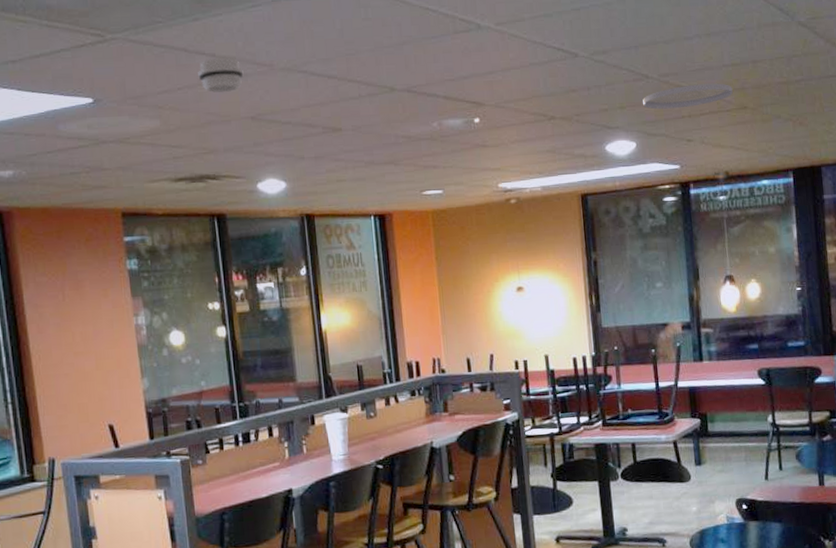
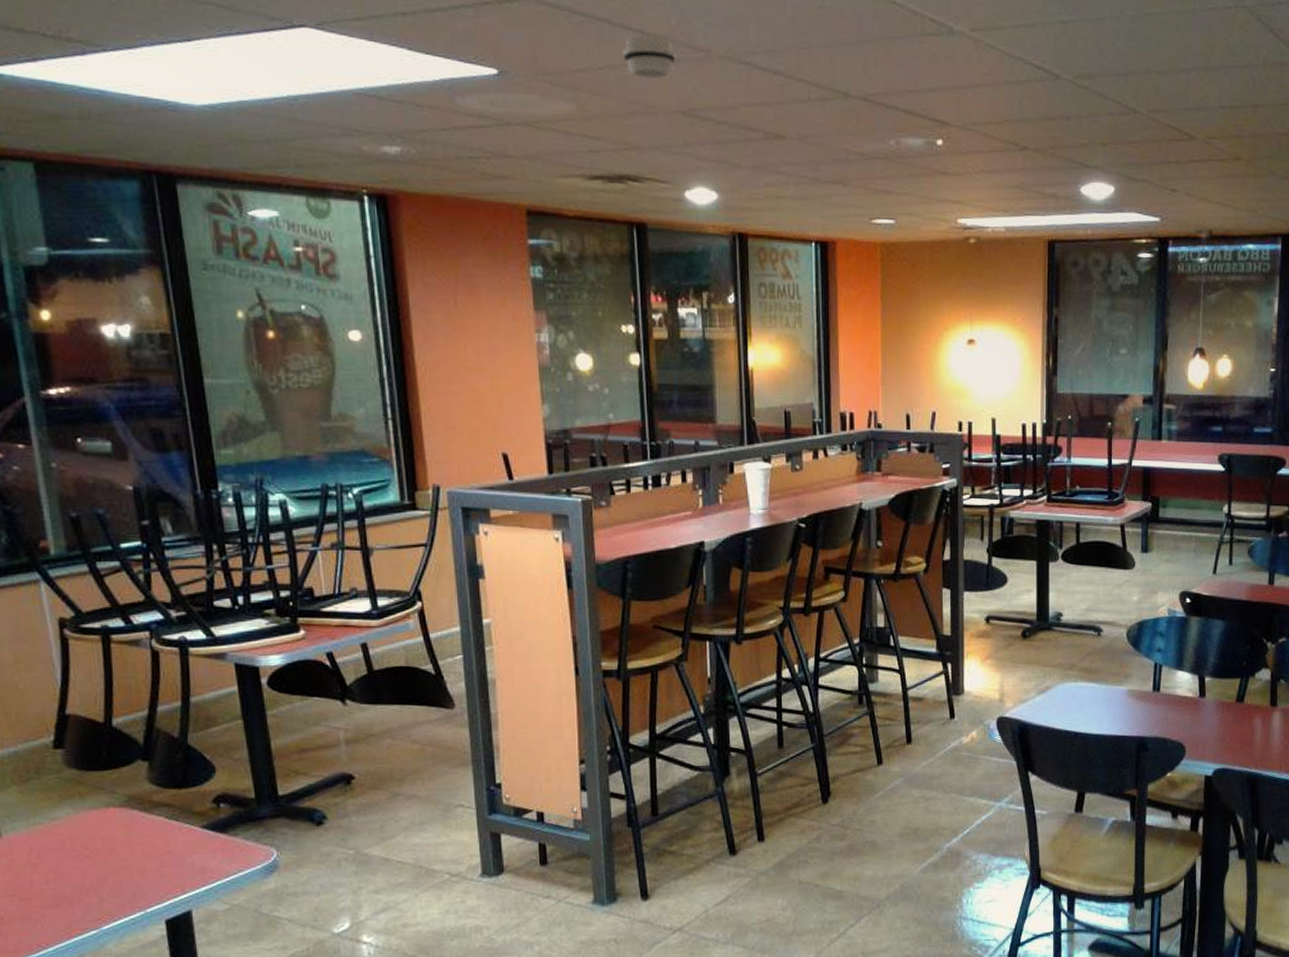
ceiling vent: present [643,83,733,110] -> none [1127,125,1227,152]

